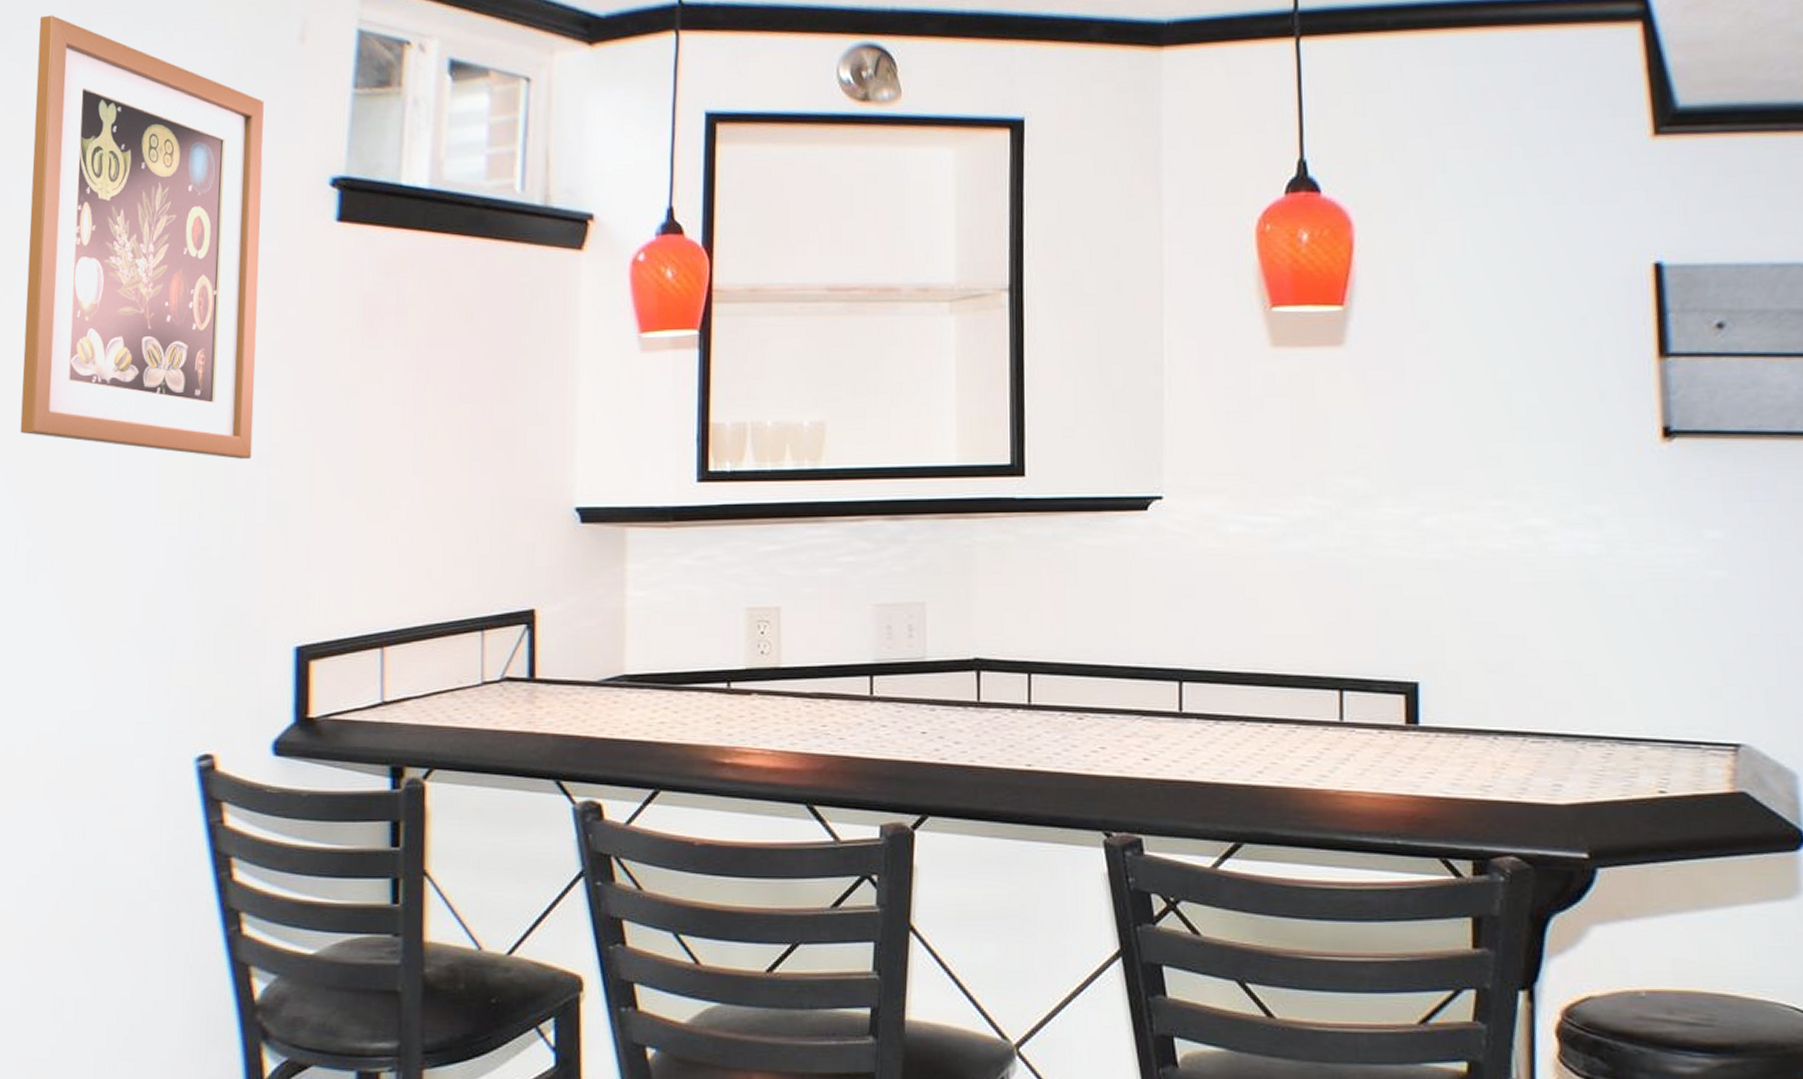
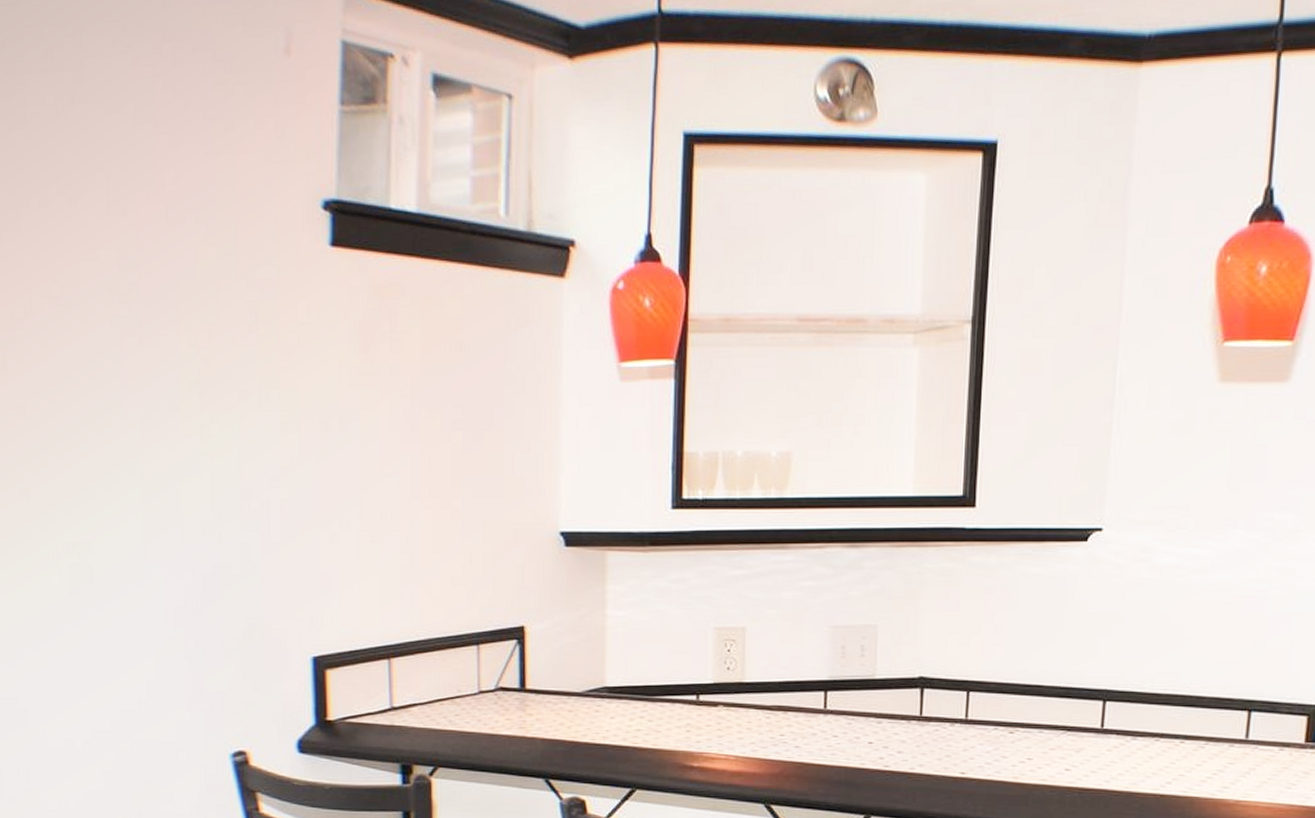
wall art: present [20,15,265,459] -> none [31,24,263,482]

